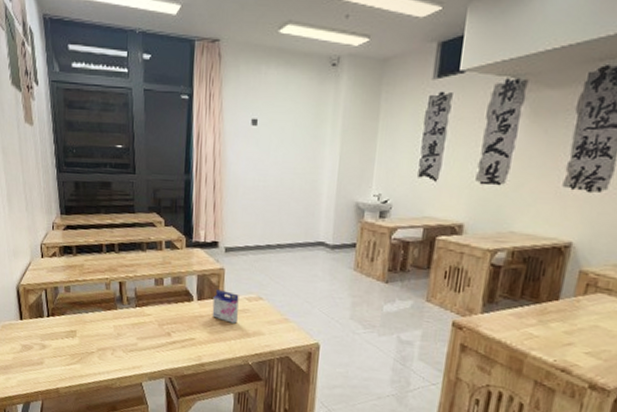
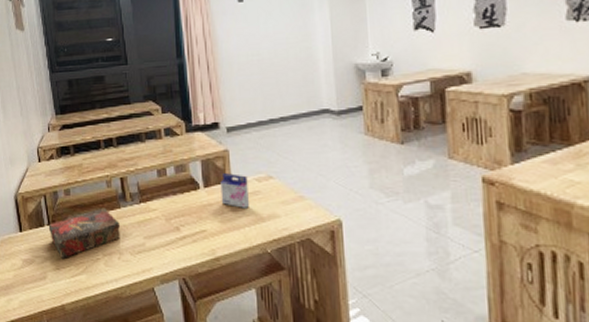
book: none [47,307,115,348] -> present [48,207,120,258]

